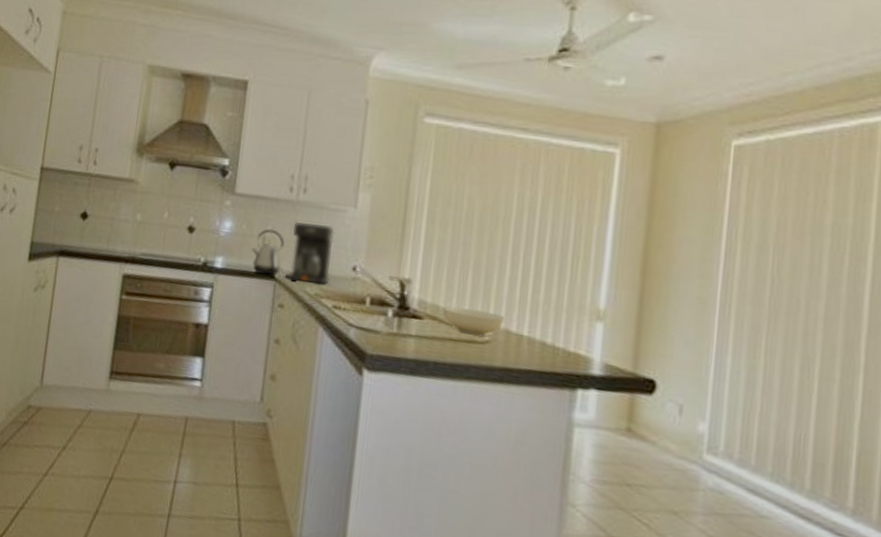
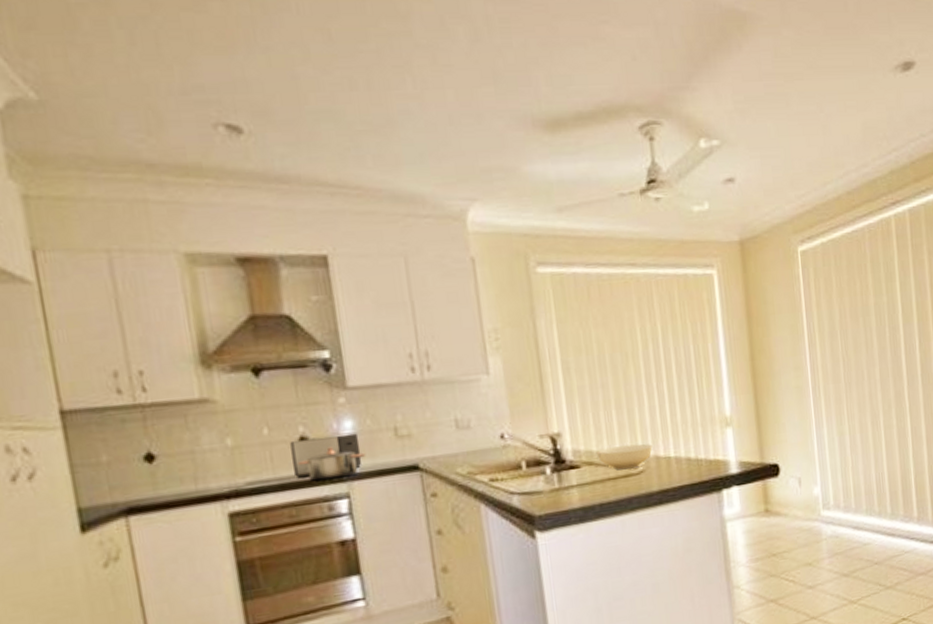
toaster: none [177,228,232,264] -> present [290,433,361,479]
cooking pot: none [181,240,234,270] -> present [297,446,365,481]
kettle: present [251,229,284,275] -> none [384,417,427,469]
coffee maker: present [285,221,335,286] -> none [426,398,479,467]

